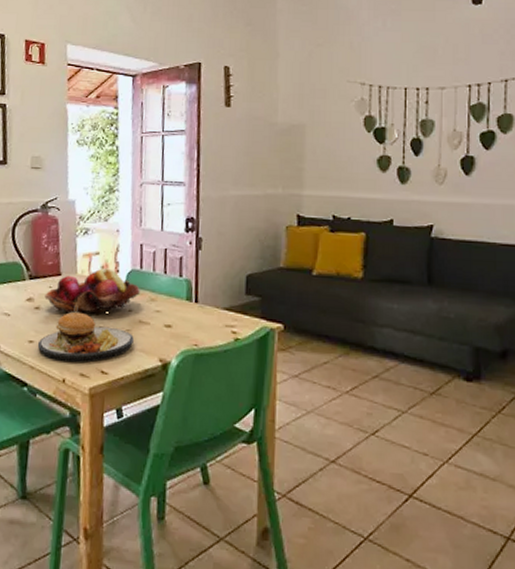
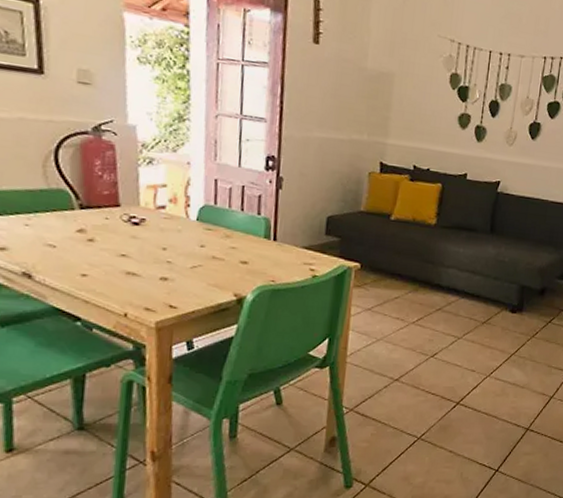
plate: present [37,300,134,363] -> none [92,233,206,298]
fruit basket: present [44,268,140,315] -> none [100,201,214,249]

